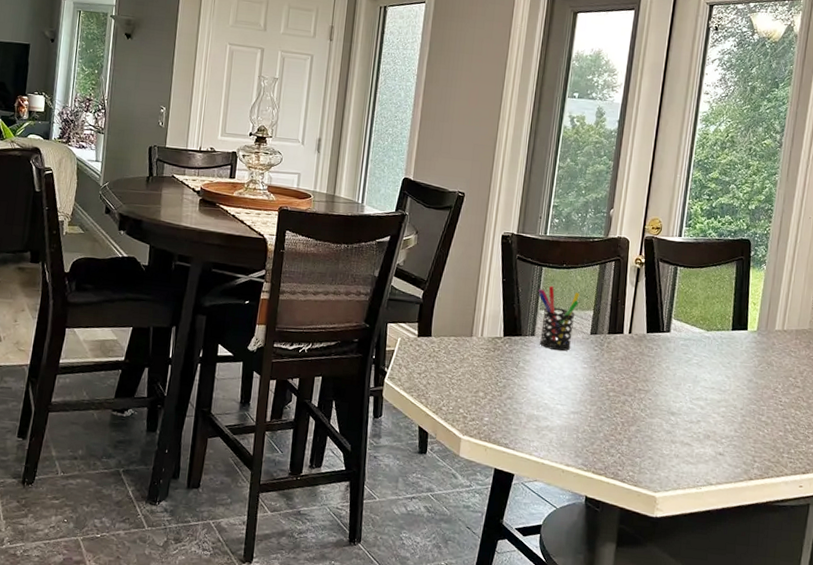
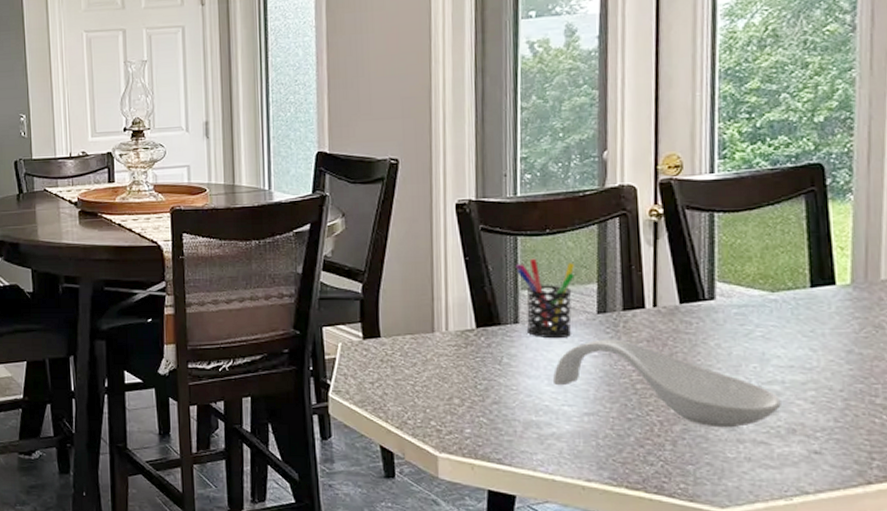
spoon rest: none [552,354,703,432] -> present [552,339,781,428]

